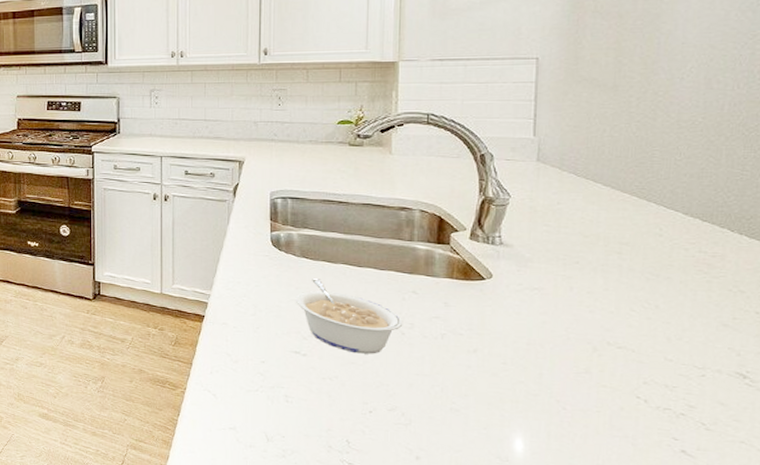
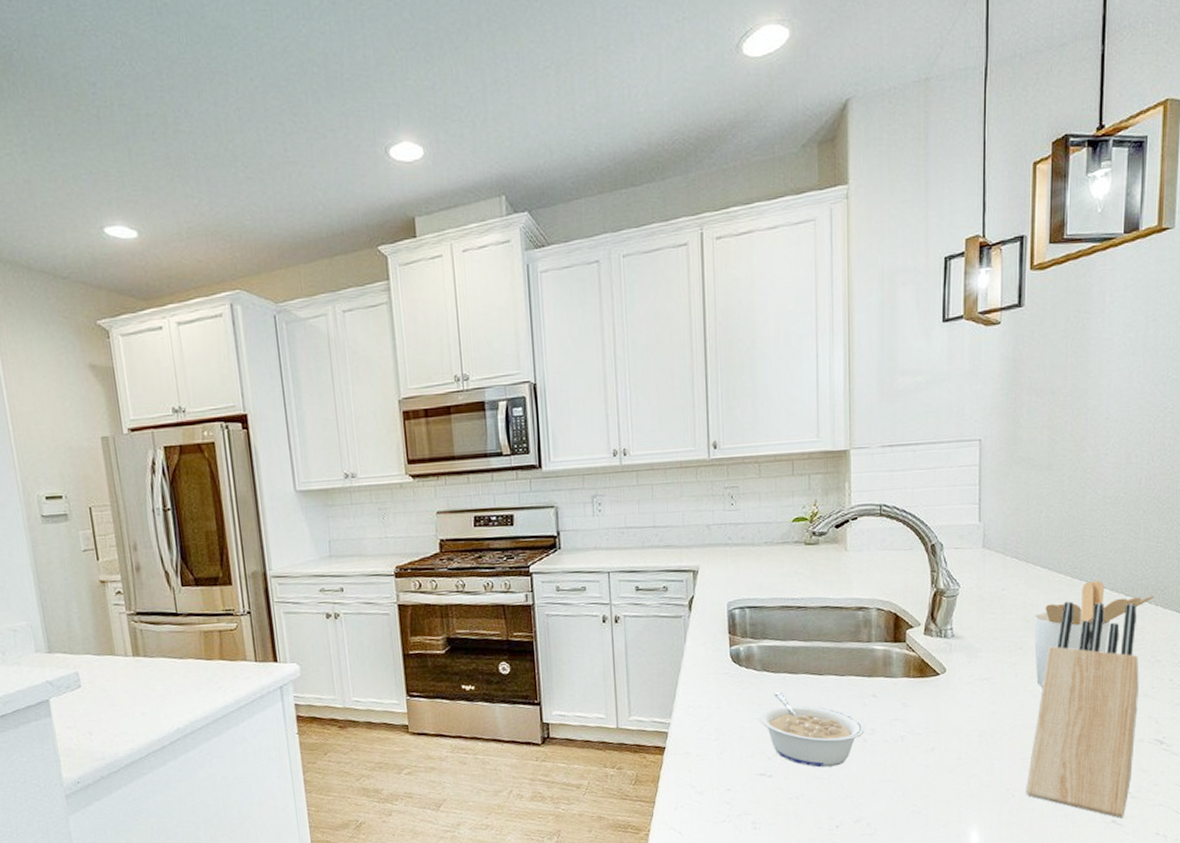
knife block: none [579,221,718,450] -> present [1026,601,1139,818]
utensil holder: none [592,203,738,304] -> present [1034,581,1155,687]

